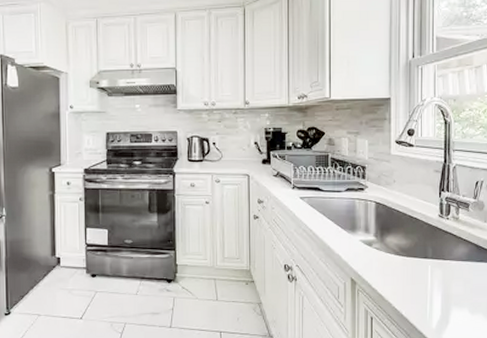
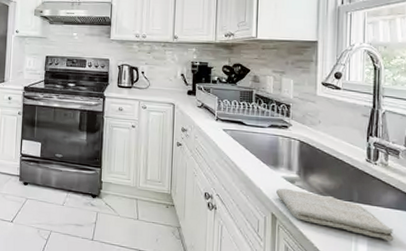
washcloth: none [355,251,466,292] -> present [276,188,394,241]

